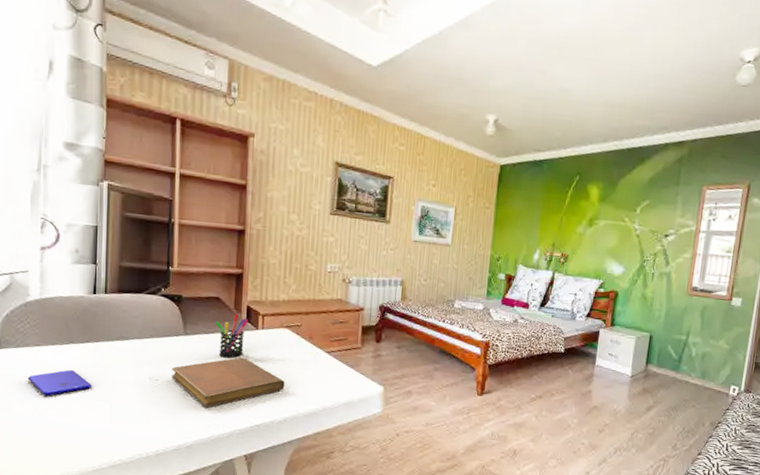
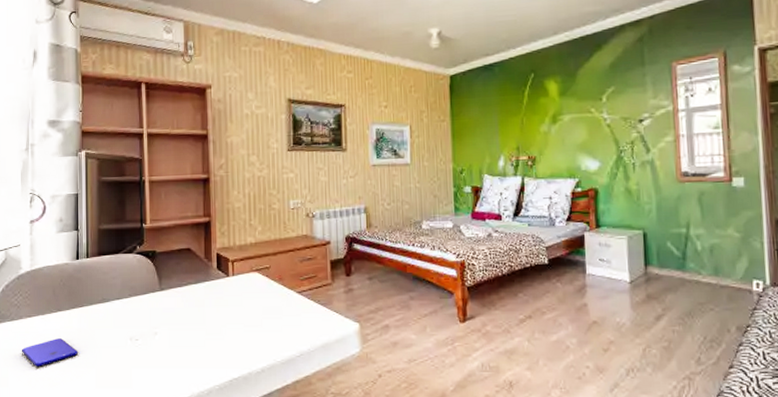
notebook: present [172,357,285,408] -> none [150,307,259,365]
pen holder: present [215,314,249,358] -> none [188,263,219,310]

